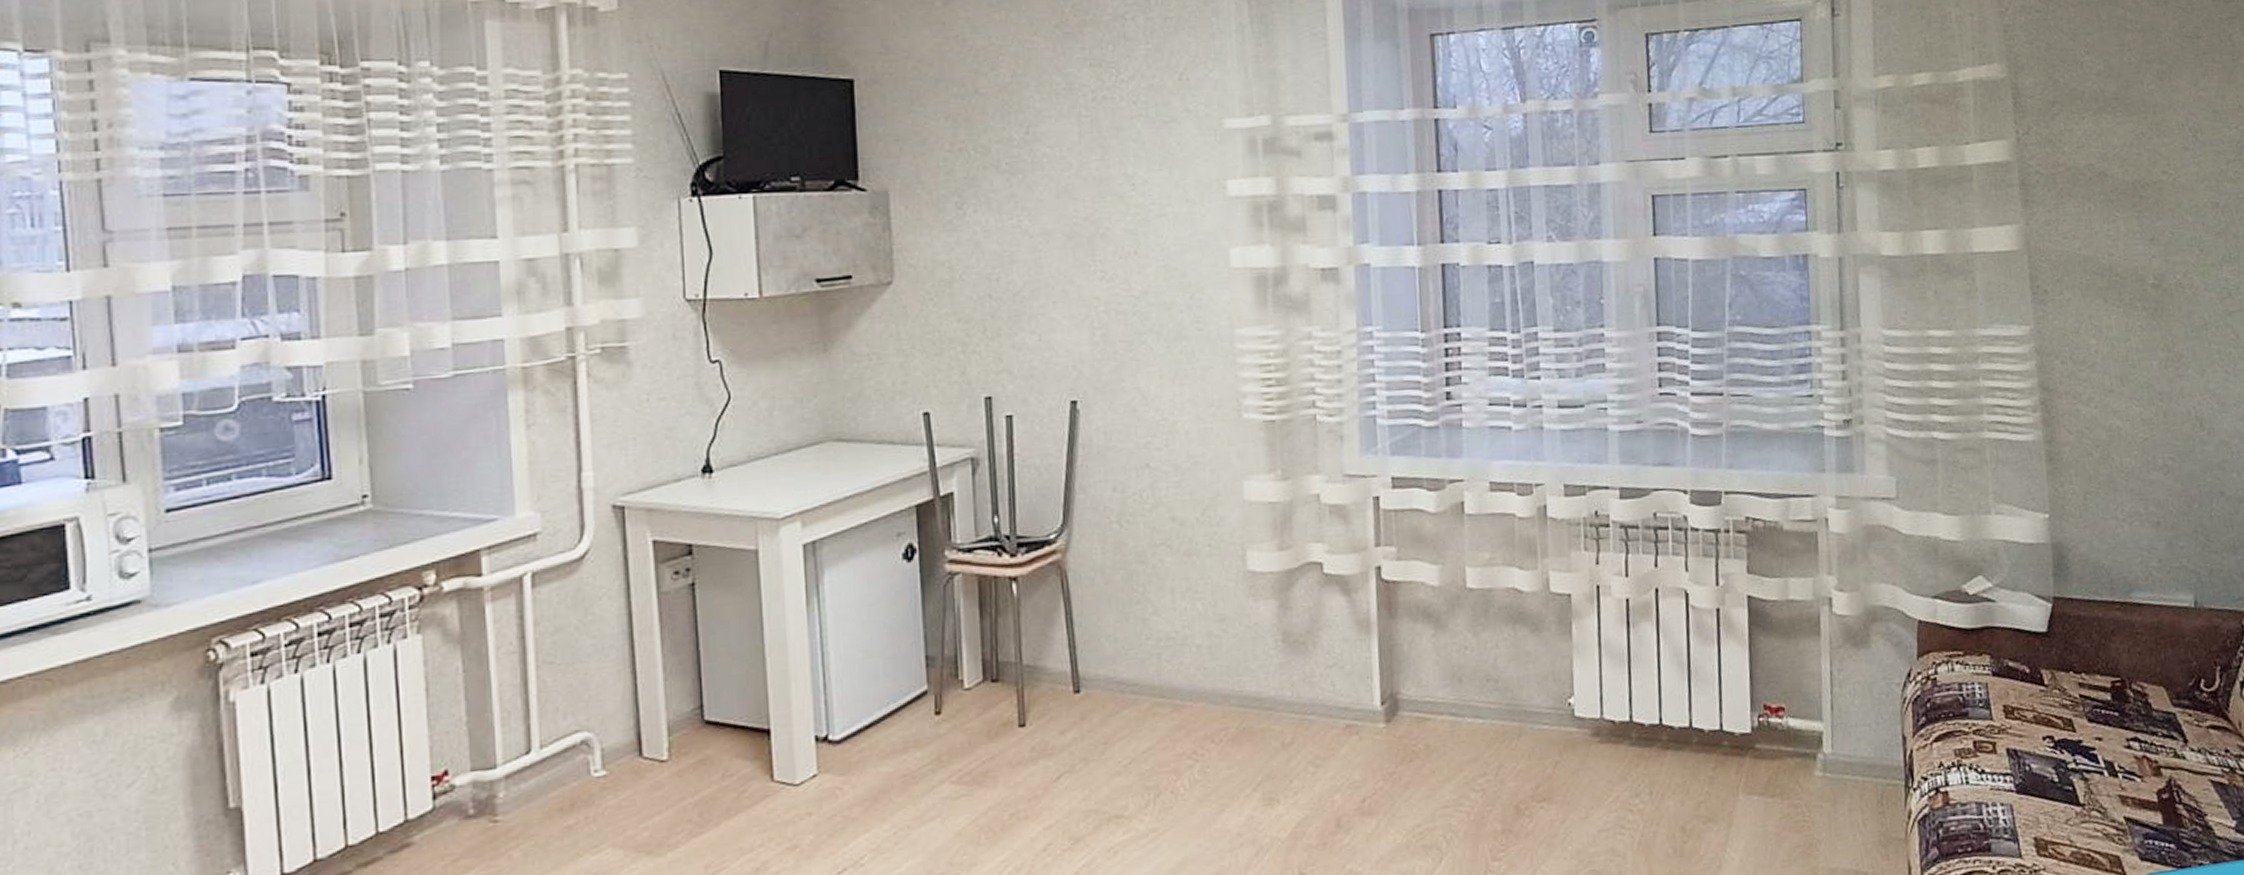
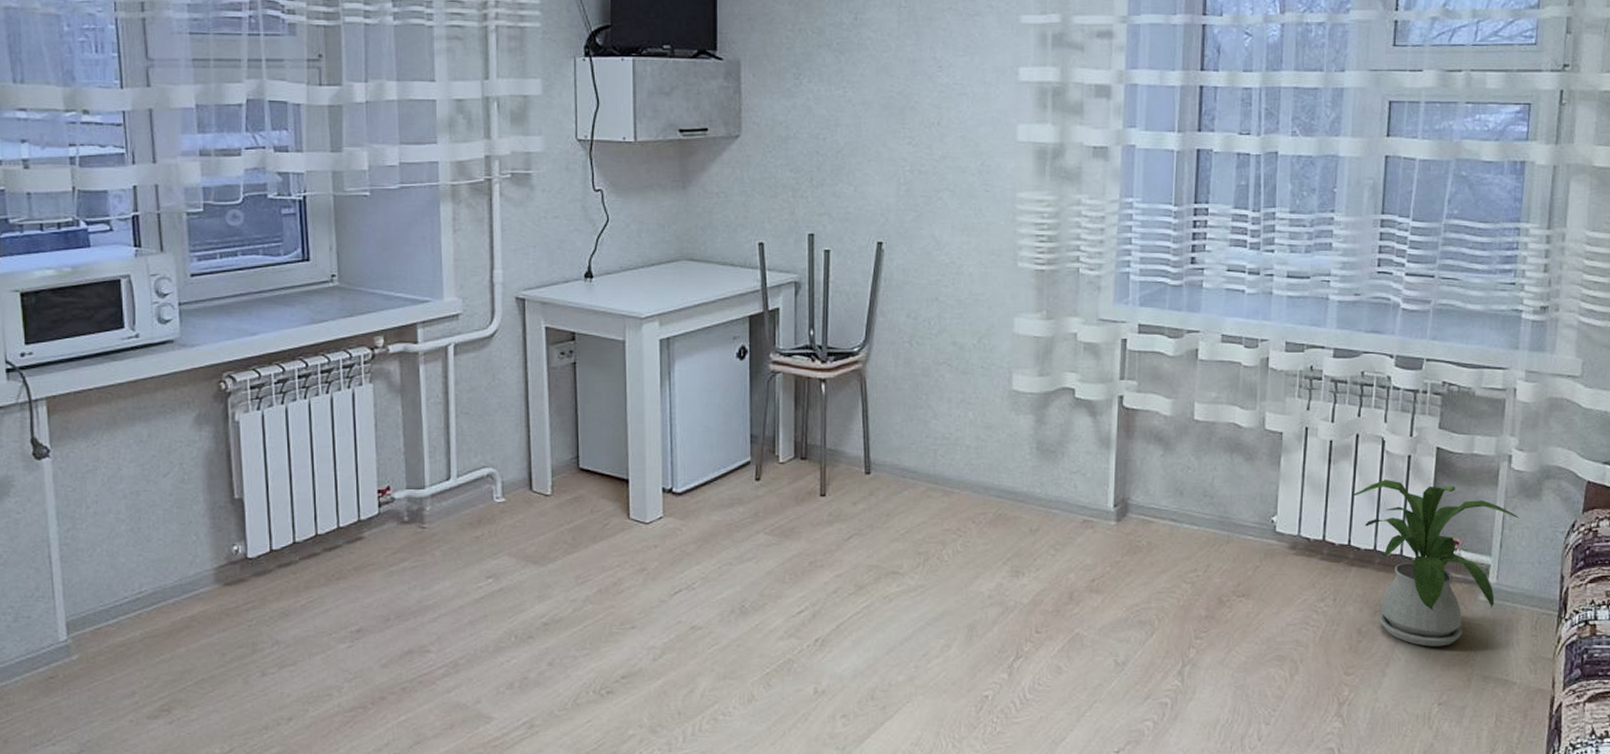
house plant: none [1657,640,1849,840] -> present [1352,480,1520,647]

